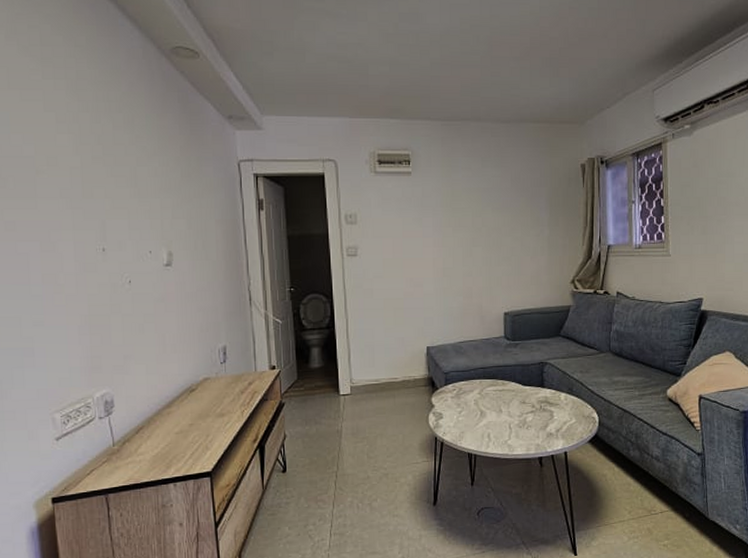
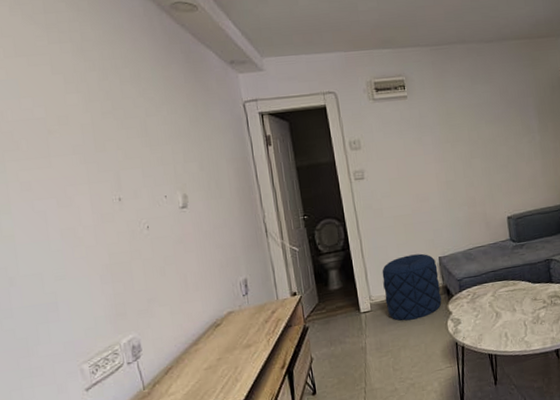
pouf: none [366,341,425,409] -> present [382,253,442,321]

